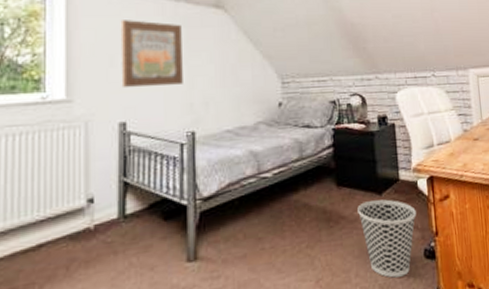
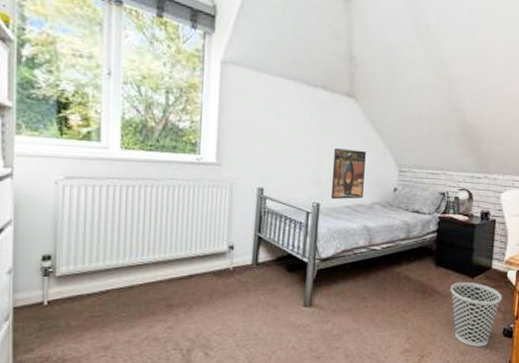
wall art: present [120,20,183,87] -> none [261,99,317,162]
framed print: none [205,64,244,125] -> present [330,148,366,200]

